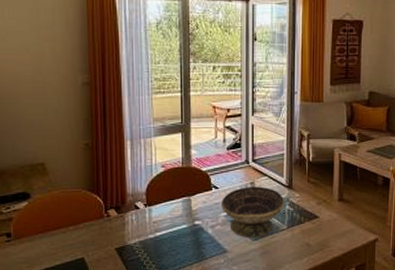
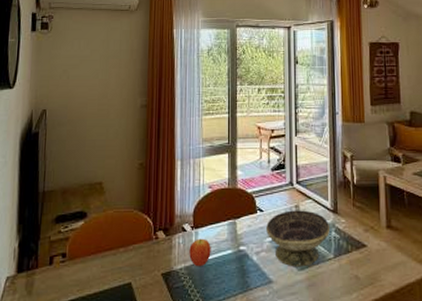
fruit: none [143,215,166,241] -> present [189,238,211,267]

